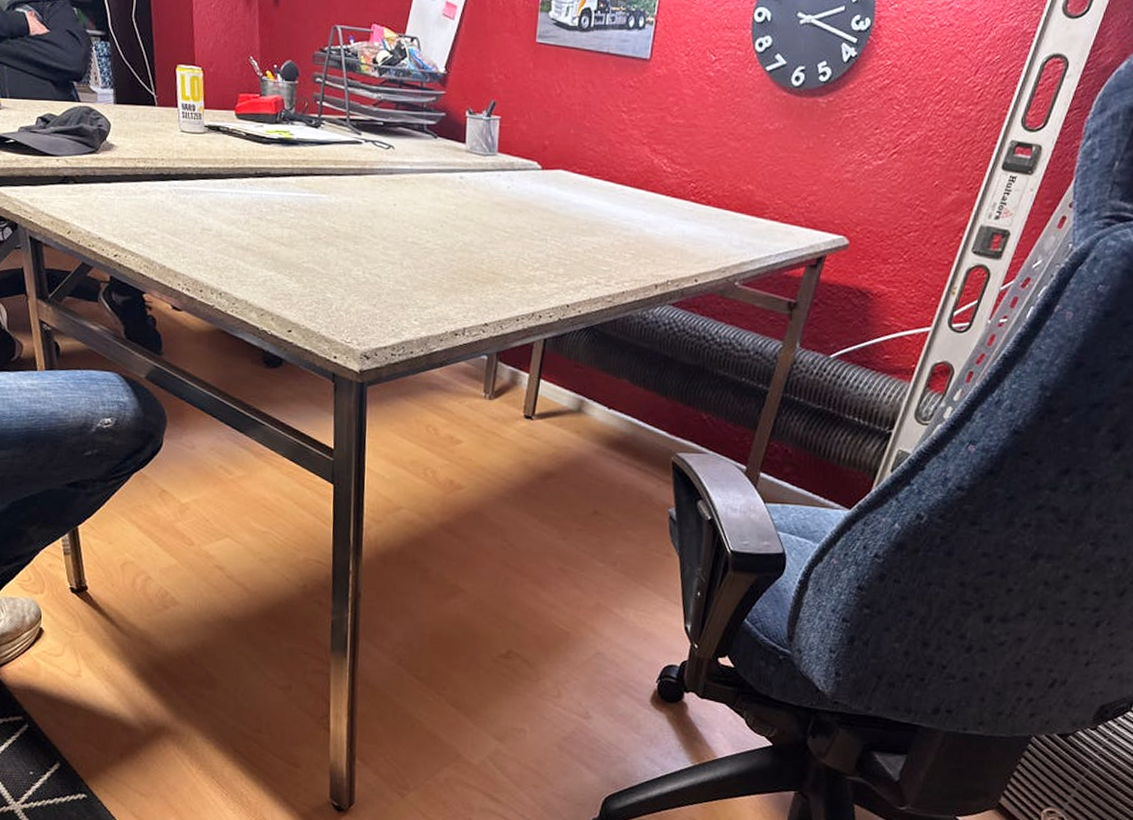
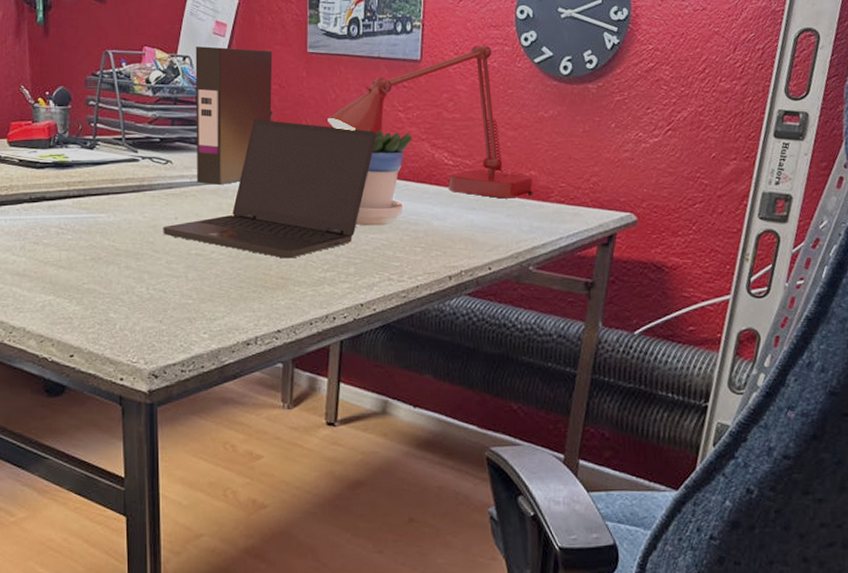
laptop: none [381,109,599,254] -> present [163,119,377,259]
binder: none [417,28,501,175] -> present [195,46,273,186]
desk lamp: none [550,47,749,212] -> present [328,45,533,199]
flowerpot: none [569,127,634,229] -> present [355,128,412,226]

